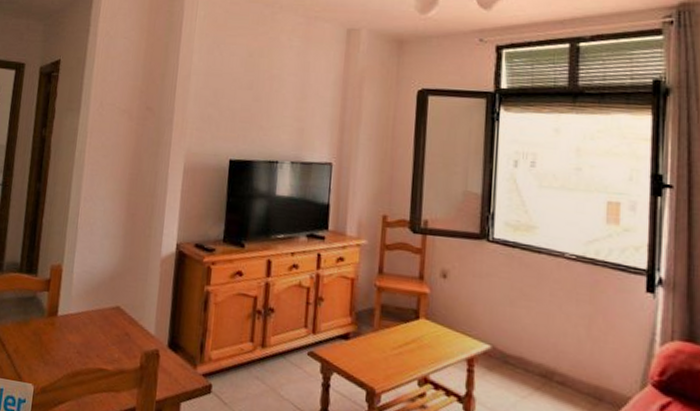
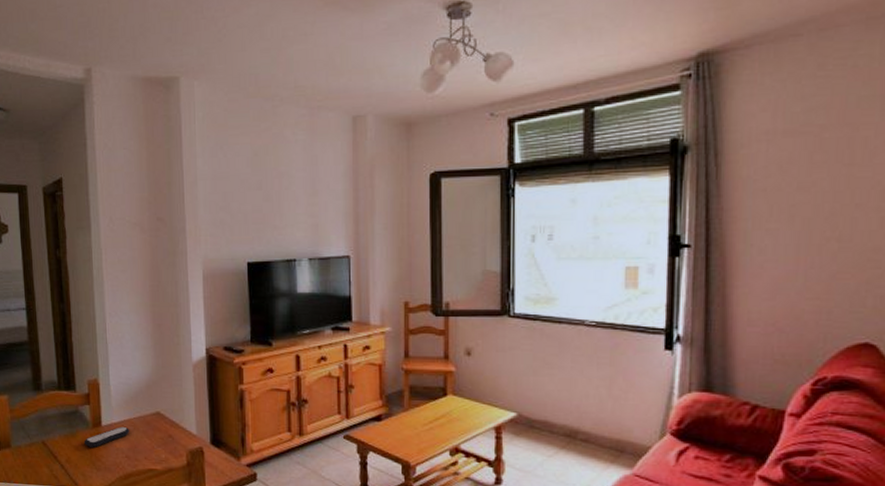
remote control: none [36,319,86,339] -> present [84,427,130,448]

